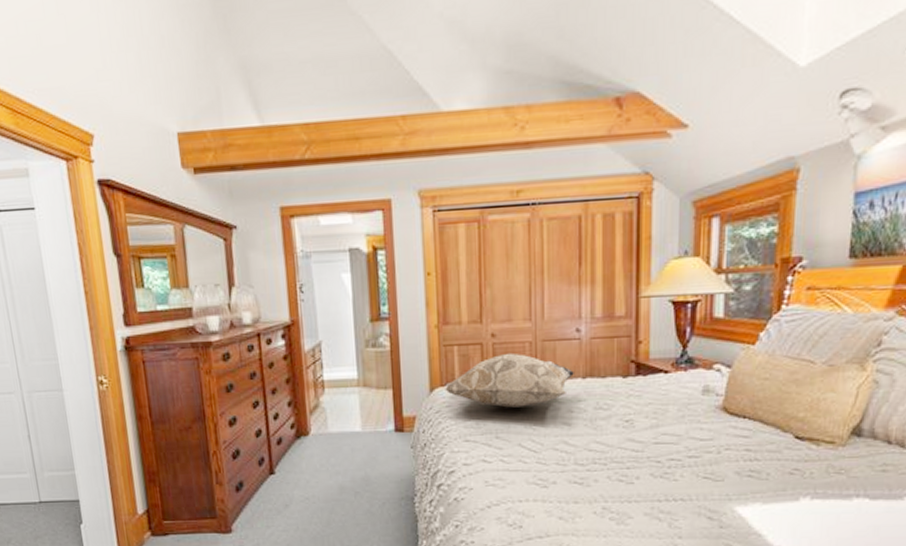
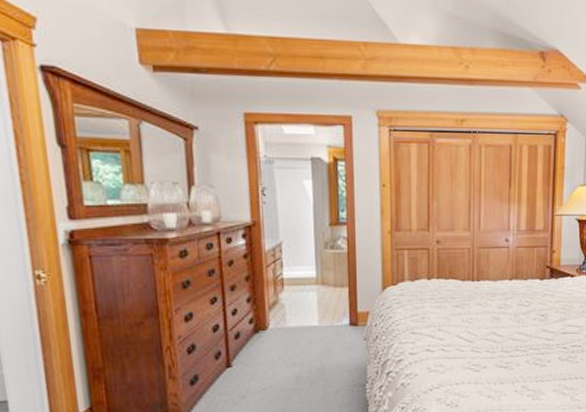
decorative pillow: present [445,353,574,408] -> none [396,257,503,304]

